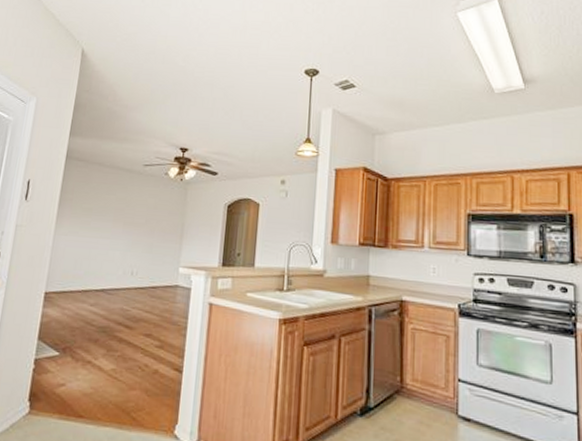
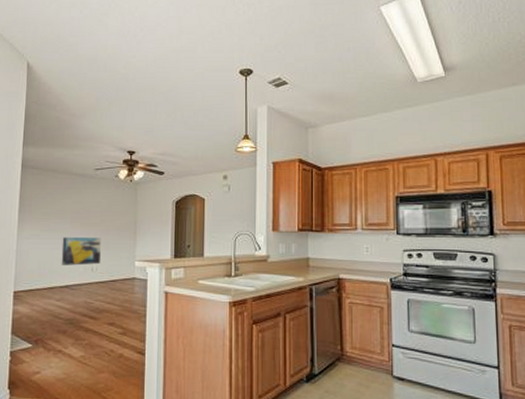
wall art: none [98,236,146,269] -> present [61,237,102,266]

